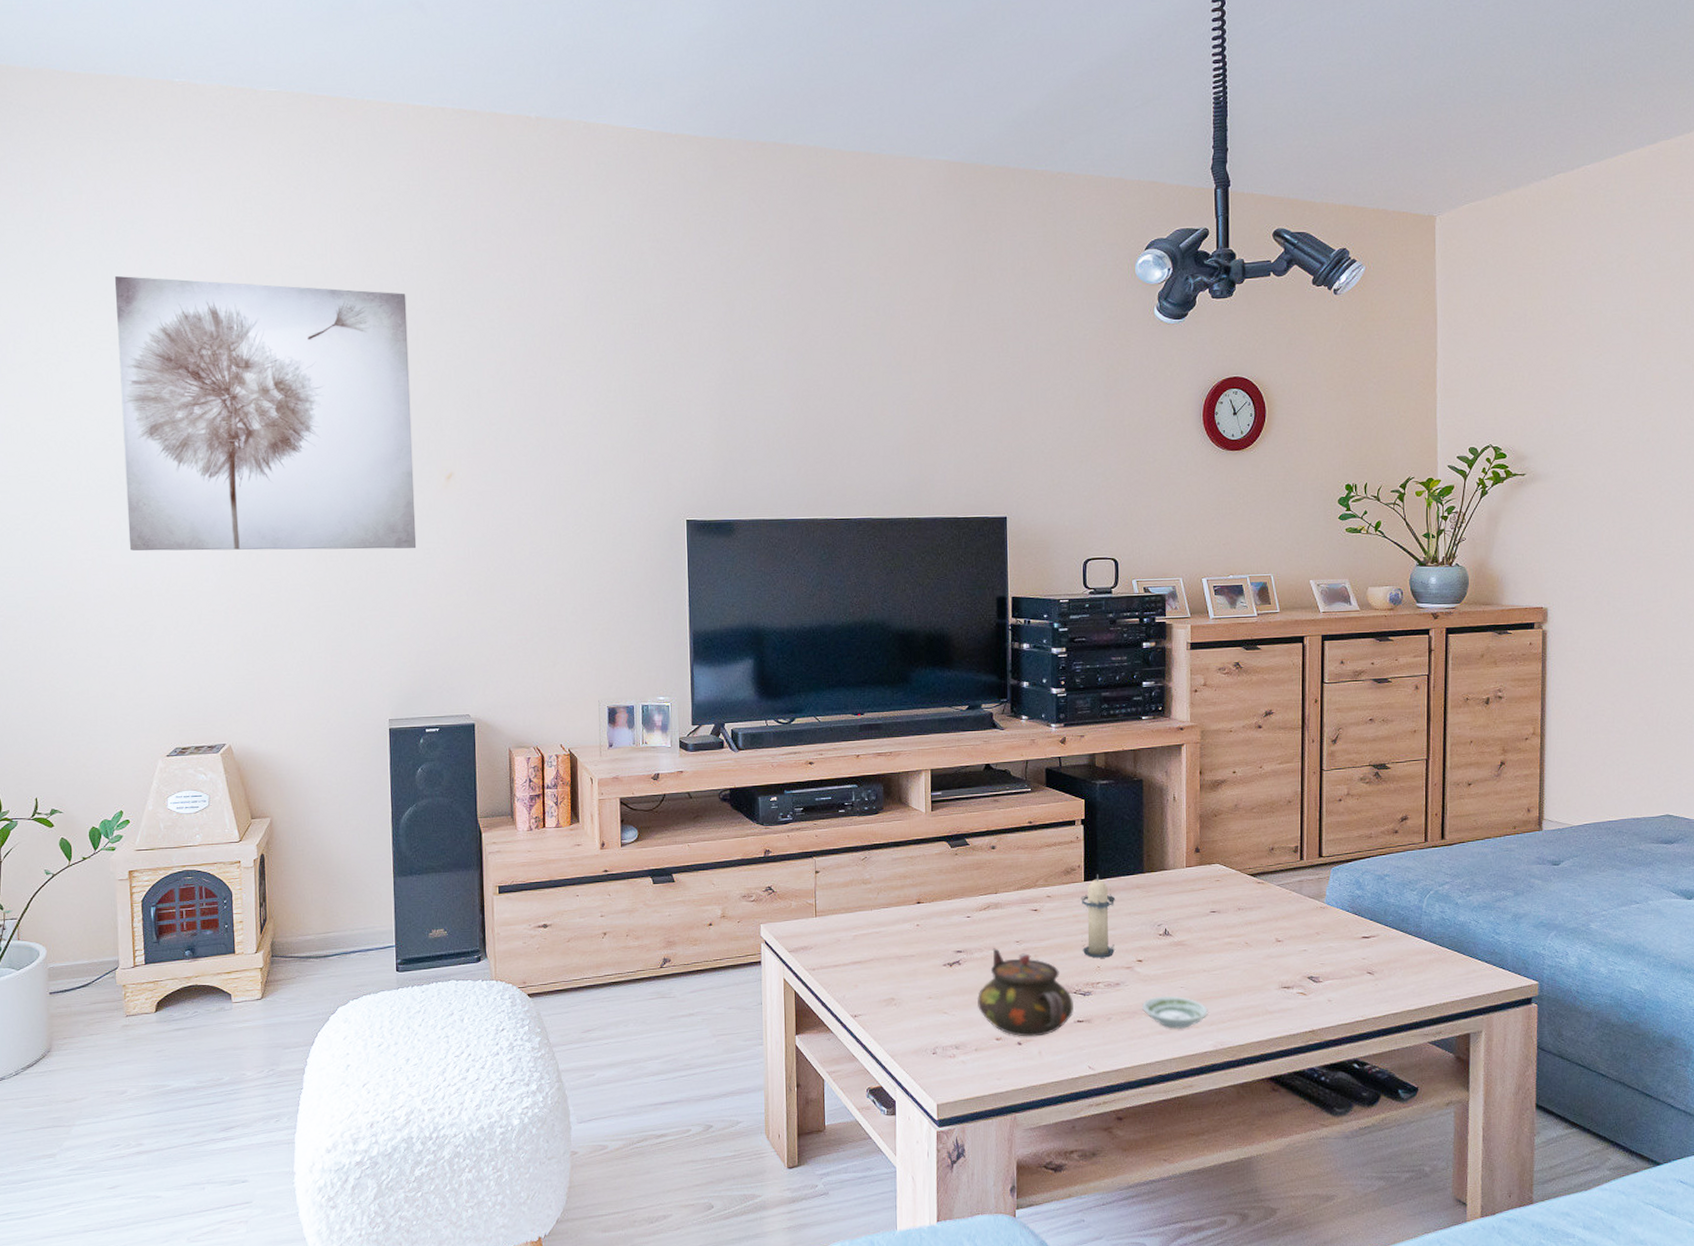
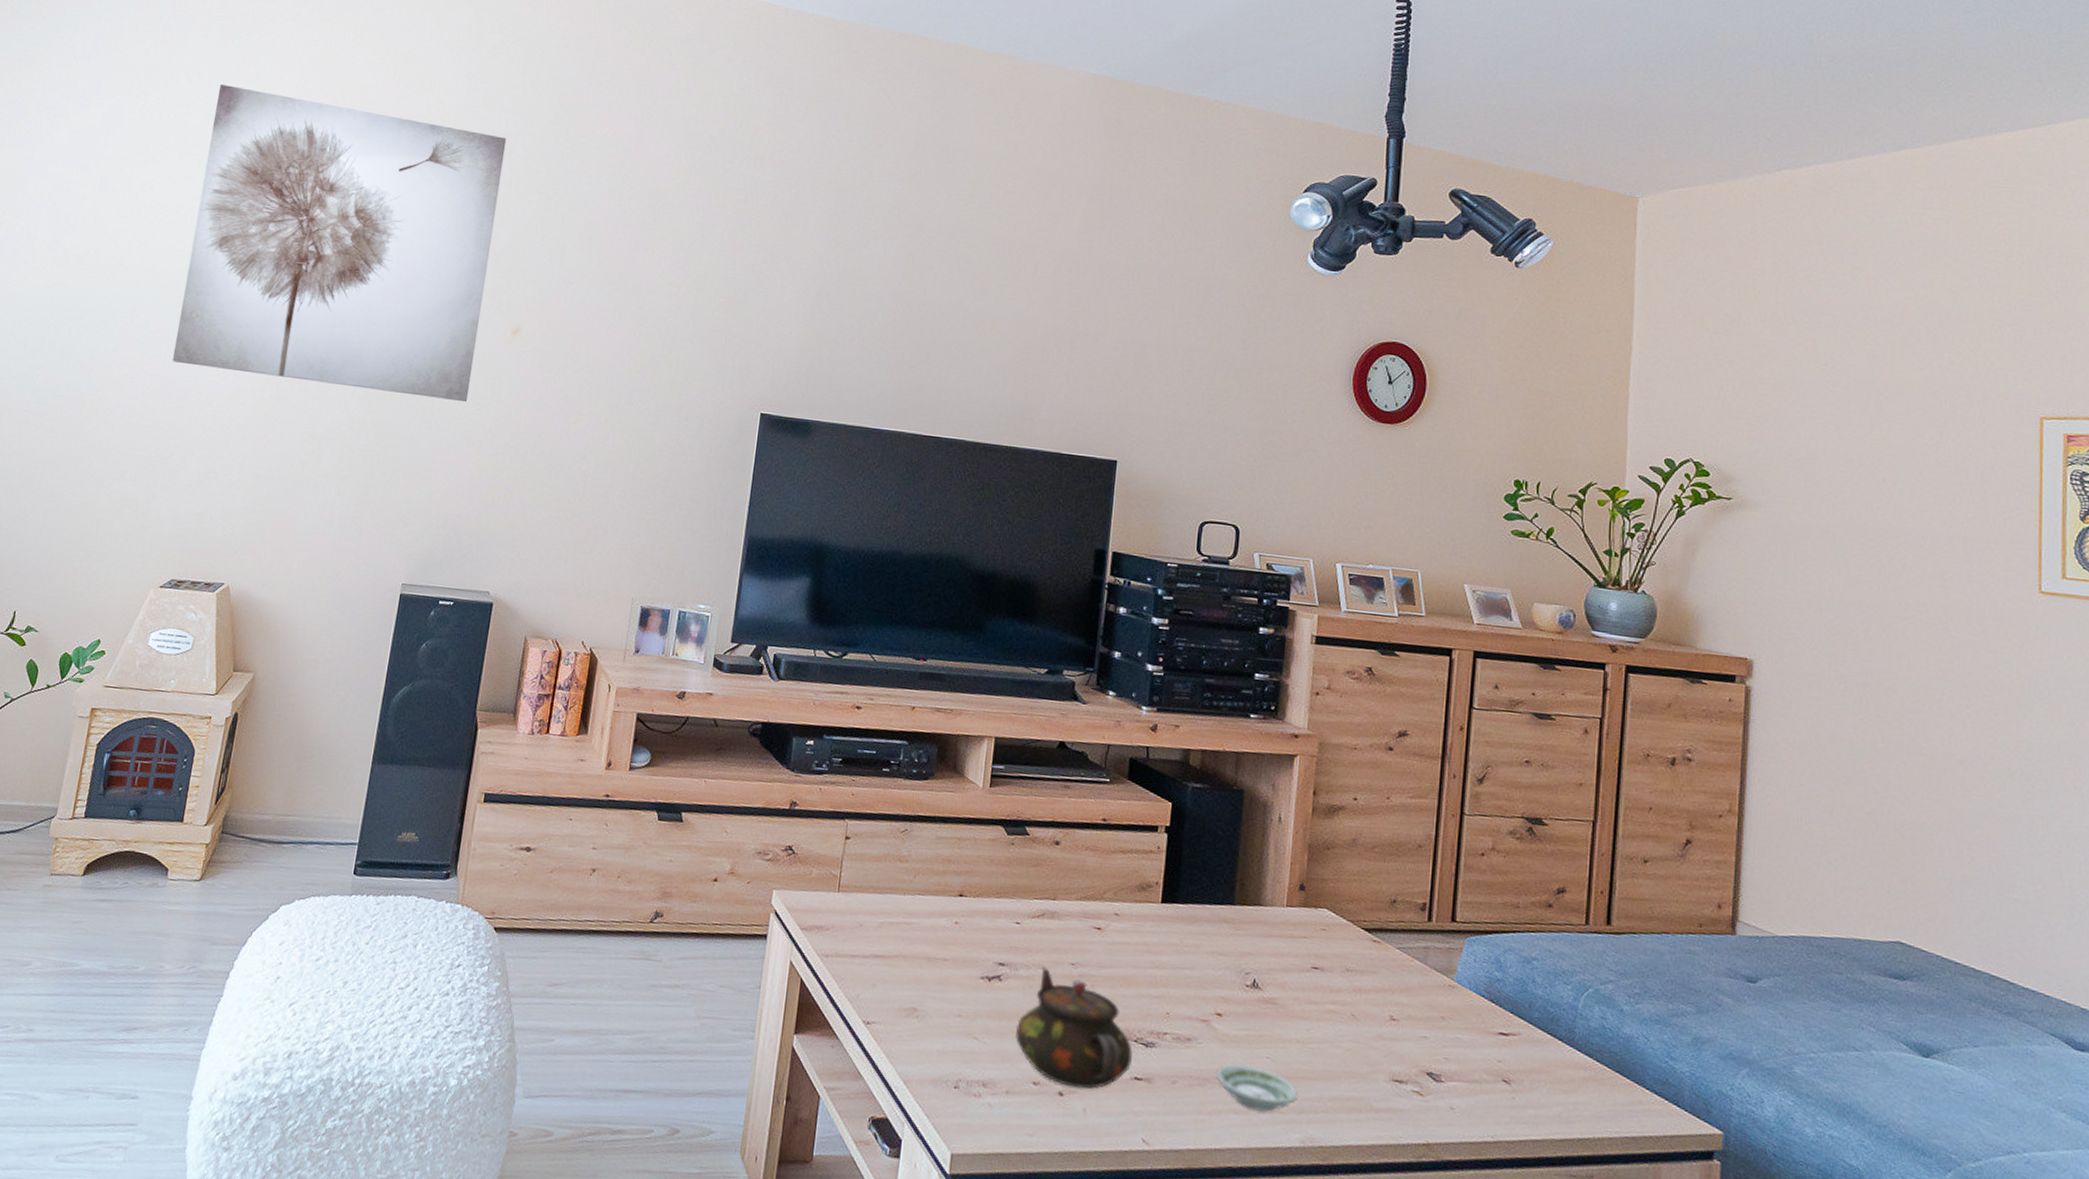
candle: present [1081,874,1116,958] -> none [1151,896,1197,1004]

